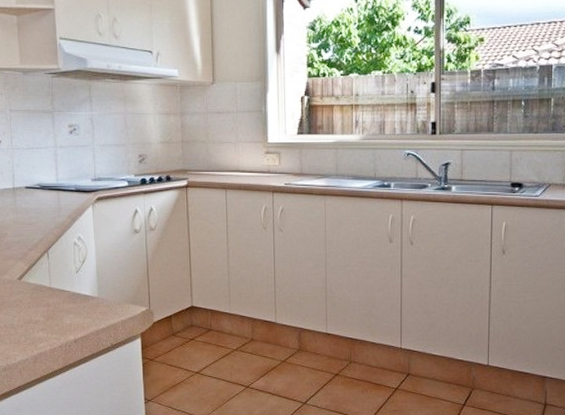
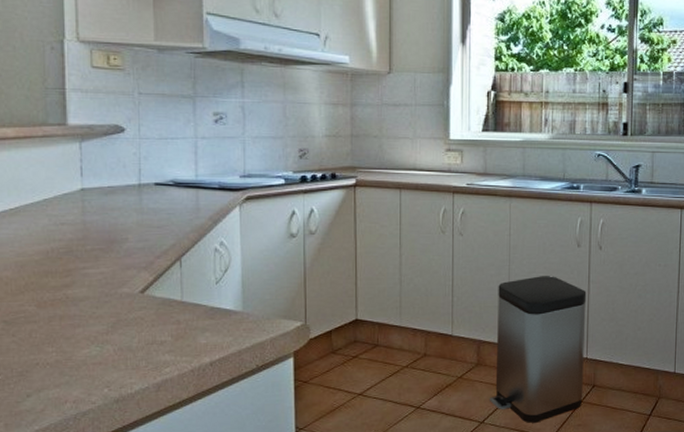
pedal bin: none [310,270,399,406] -> present [489,276,587,423]

